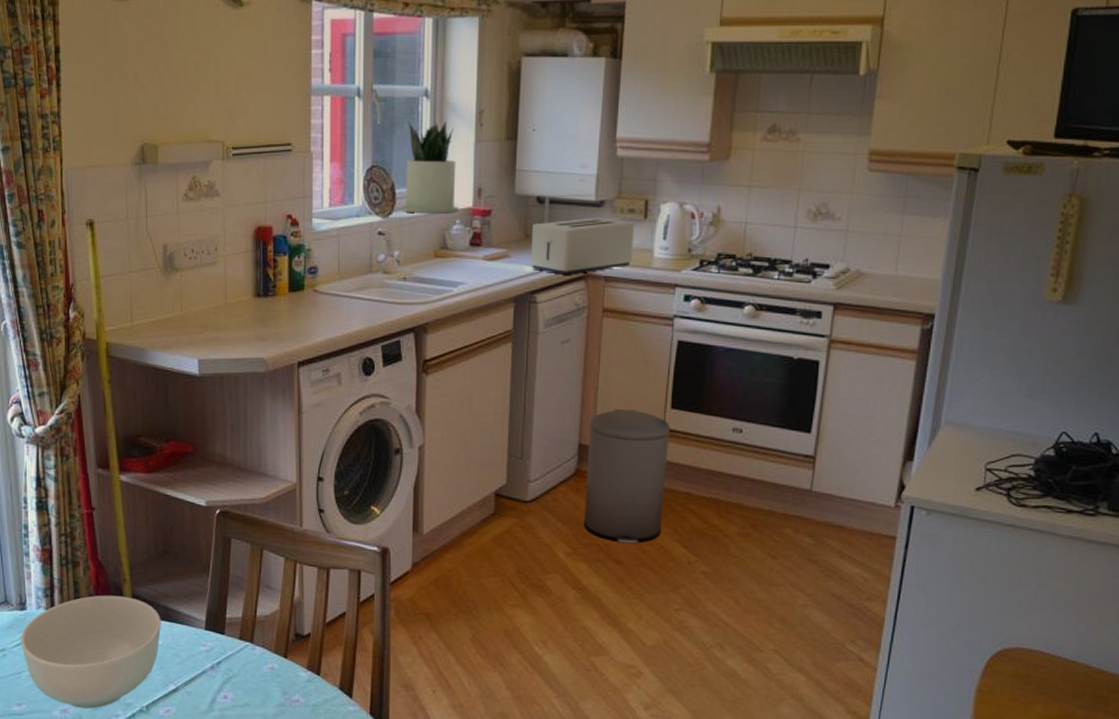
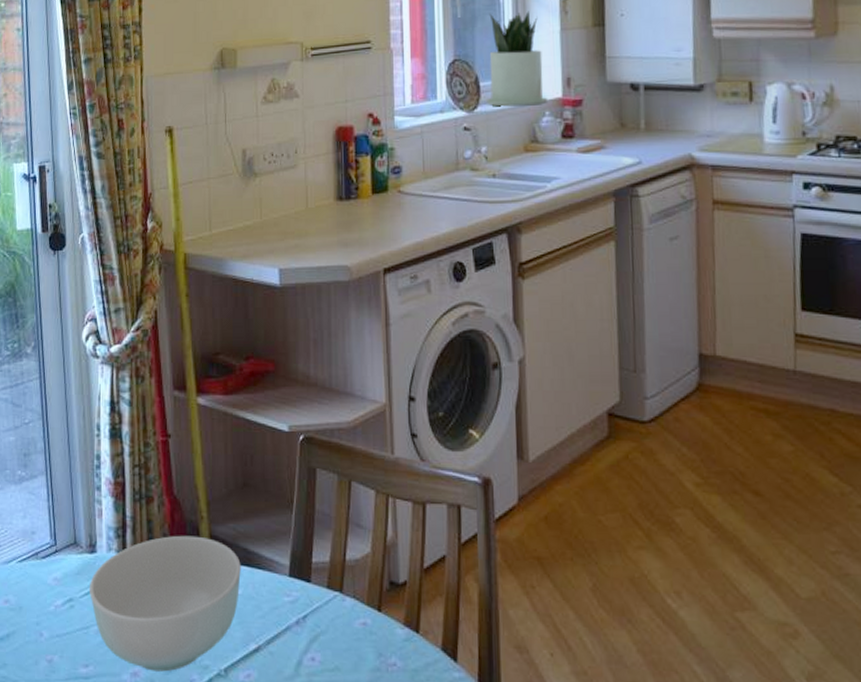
toaster: present [531,217,635,275] -> none [627,102,741,165]
pedal bin: present [583,409,671,545] -> none [709,313,805,472]

